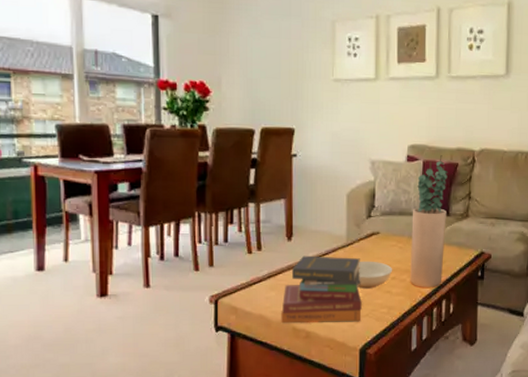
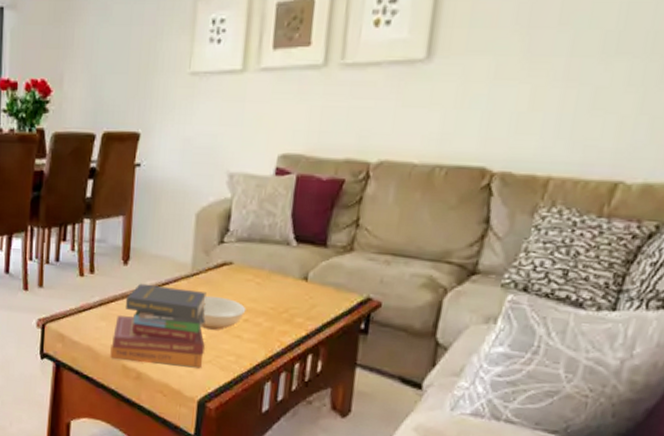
vase: present [409,155,448,289] -> none [266,168,330,339]

